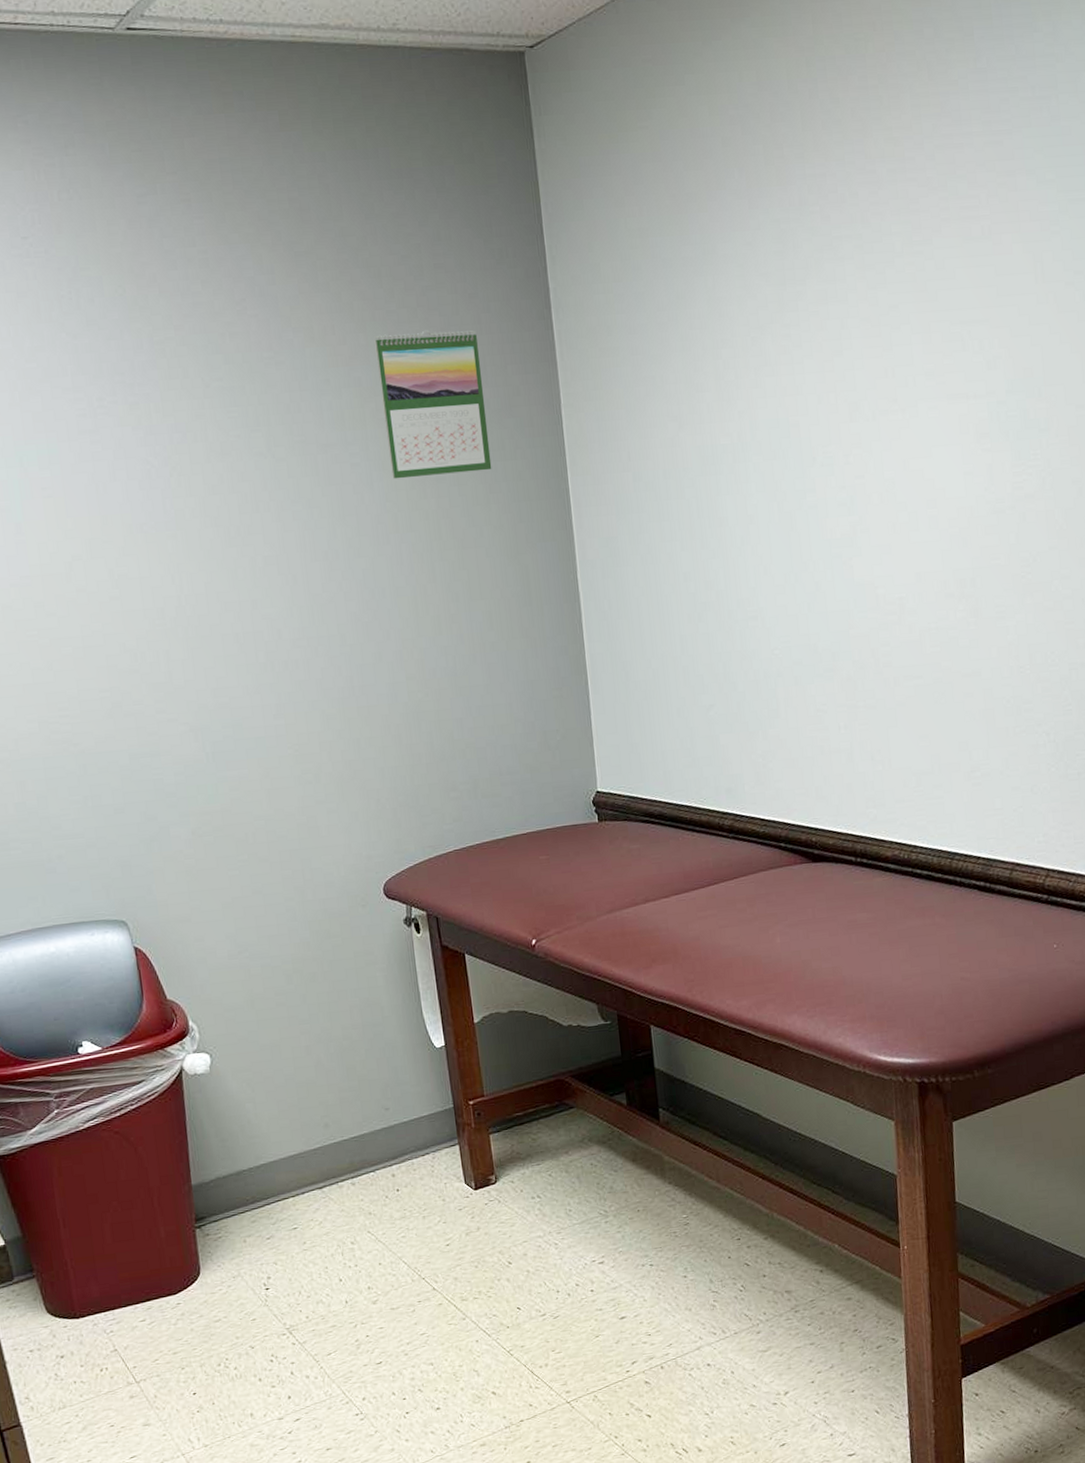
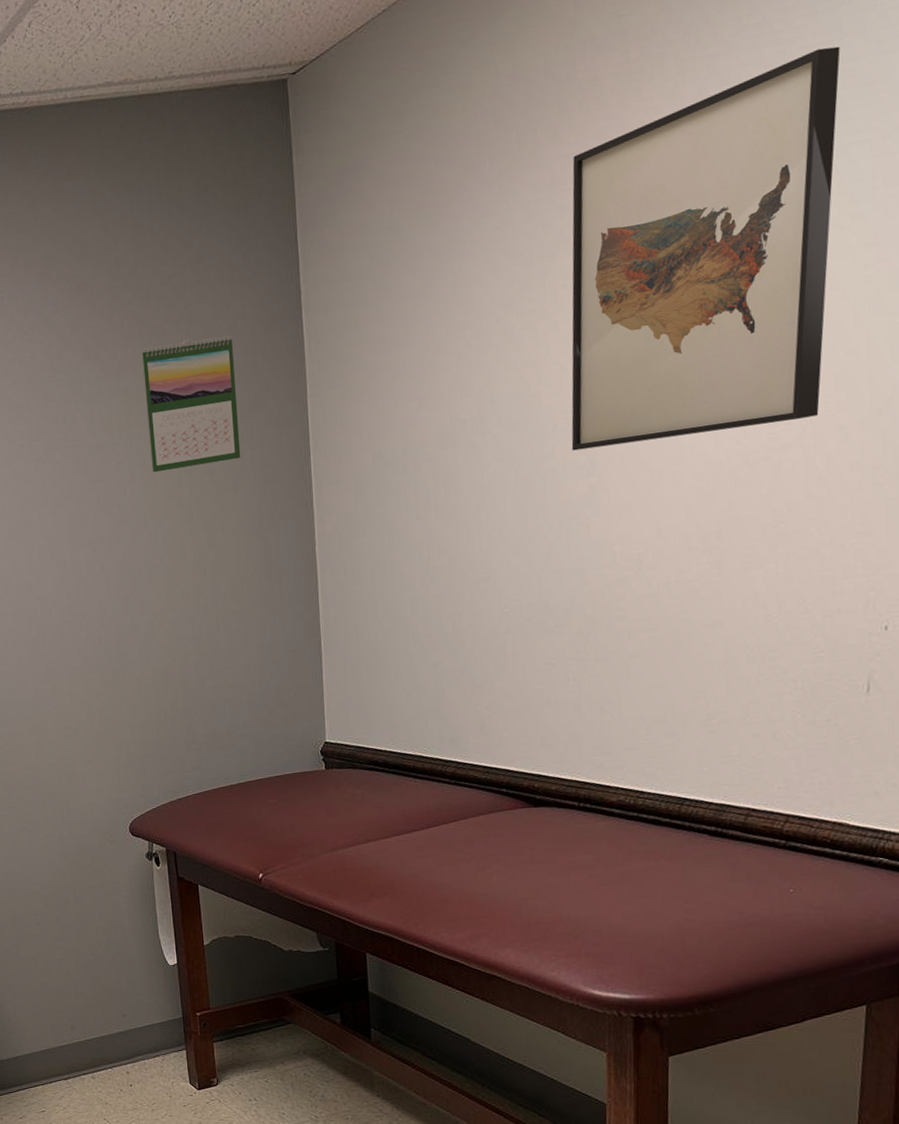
wall art: none [819,102,1057,487] -> present [571,46,840,451]

